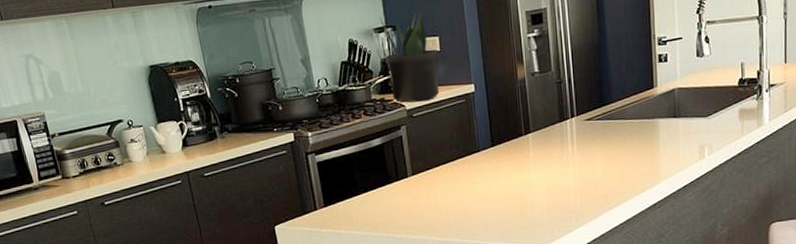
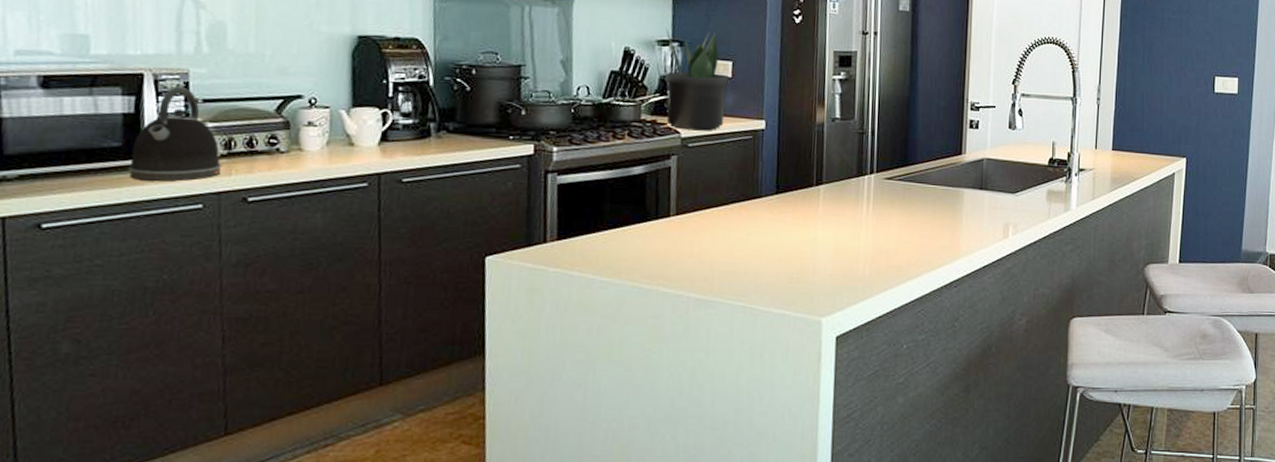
kettle: none [23,126,83,199] -> present [129,87,223,182]

